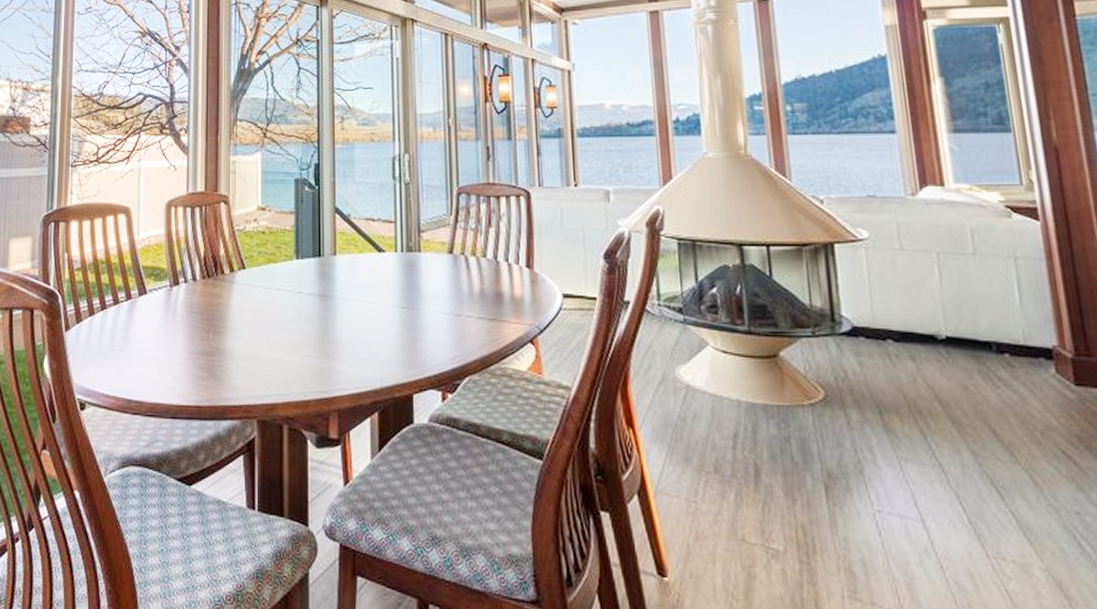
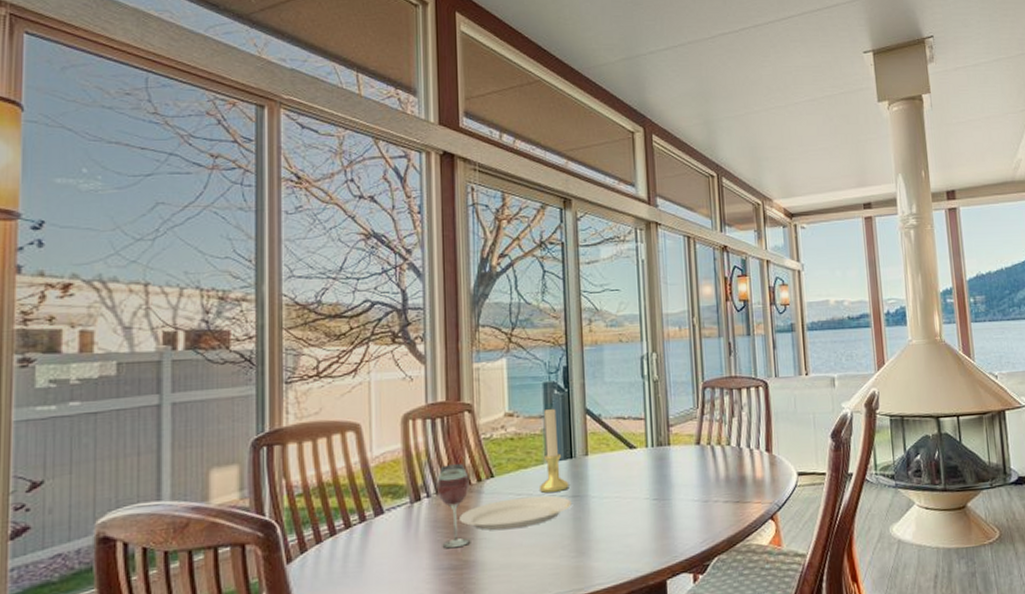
wineglass: none [194,253,223,335] -> present [437,464,470,549]
plate: none [213,291,318,322] -> present [460,495,572,531]
candle holder: none [287,203,317,289] -> present [538,407,569,493]

